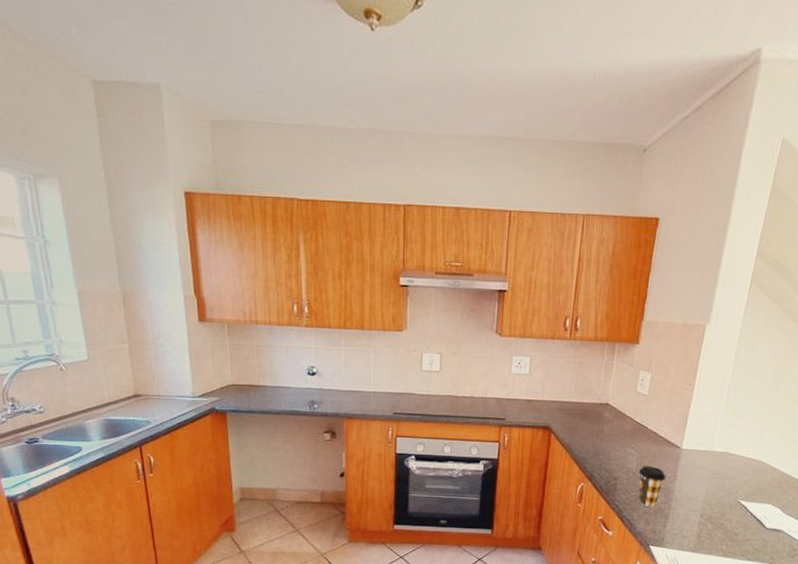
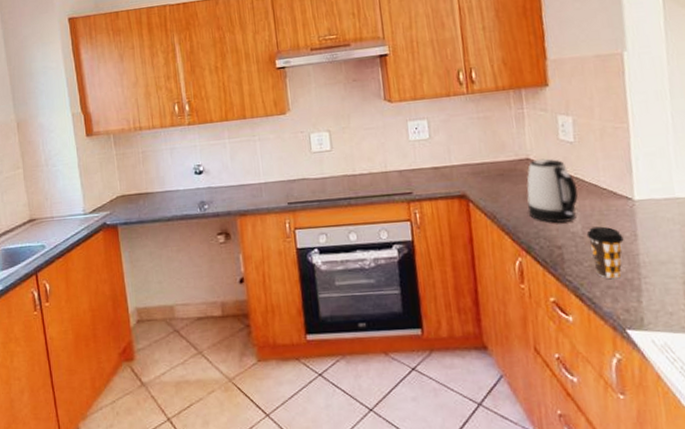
kettle: none [597,405,641,459] -> present [527,158,579,223]

